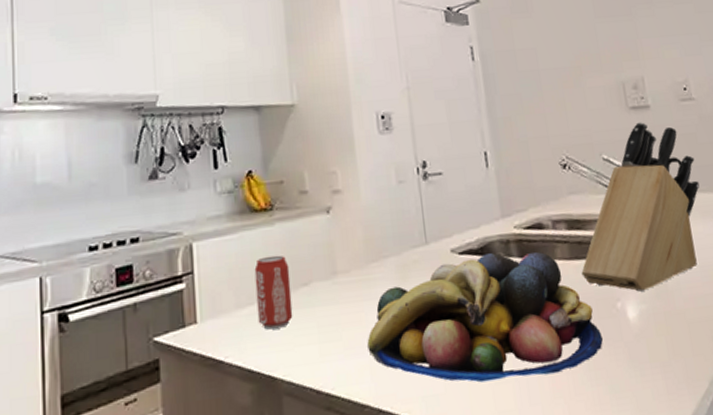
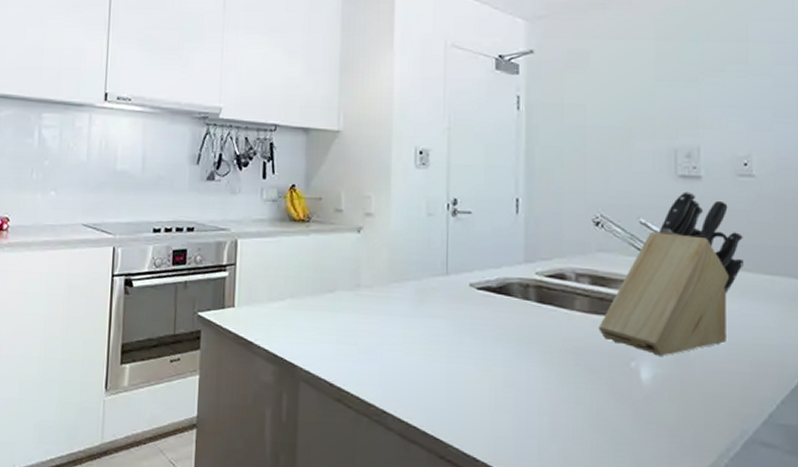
beverage can: present [254,255,293,330] -> none [286,261,319,325]
fruit bowl: present [367,251,603,383] -> none [380,293,610,415]

